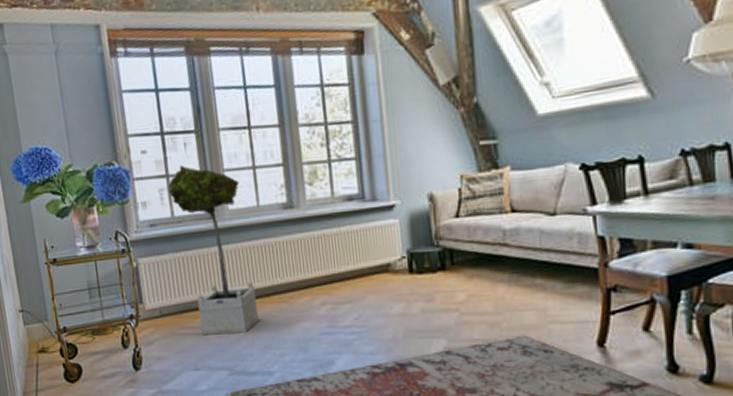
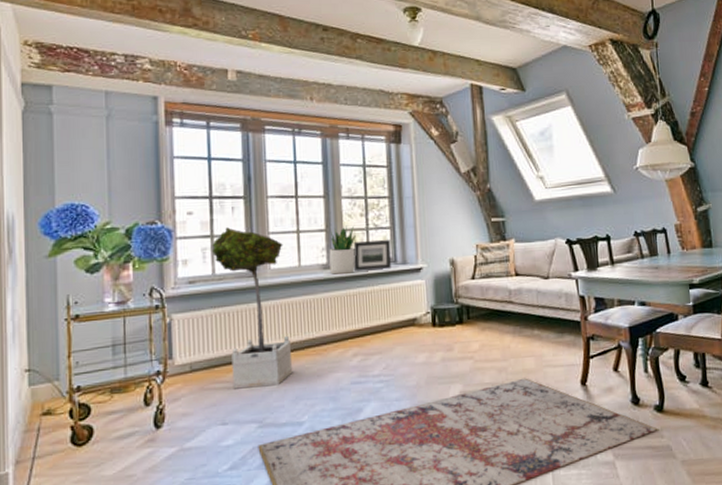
planter: none [288,158,318,215] -> present [329,225,356,275]
picture frame: none [314,173,360,211] -> present [353,240,392,272]

